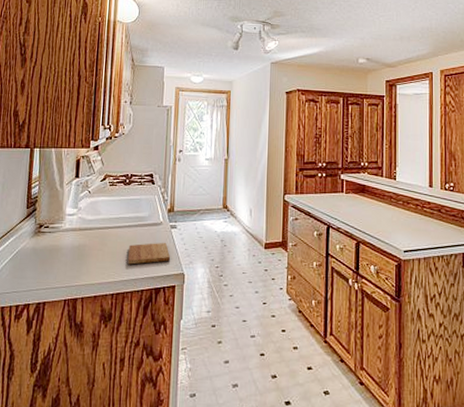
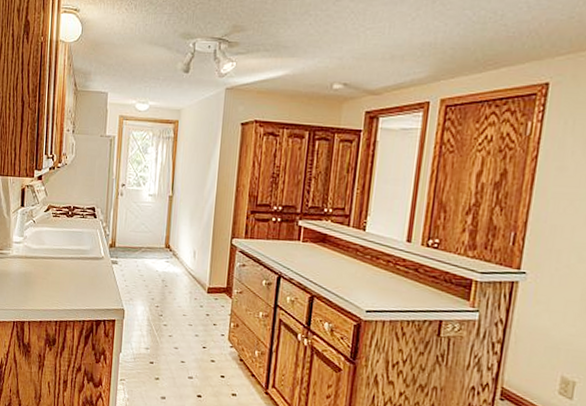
cutting board: present [128,242,170,265] -> none [70,276,111,296]

